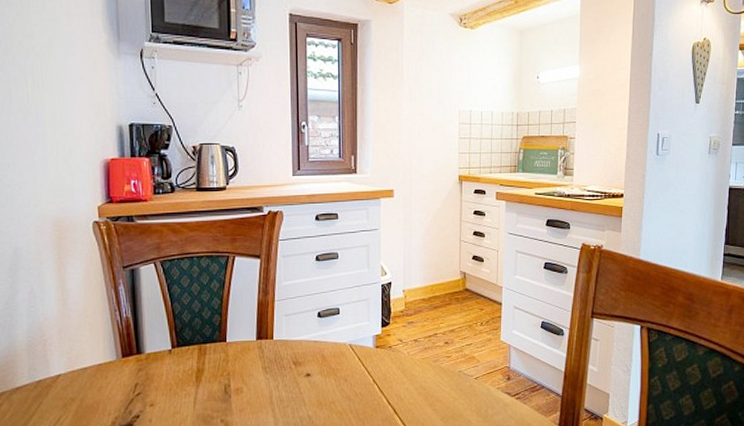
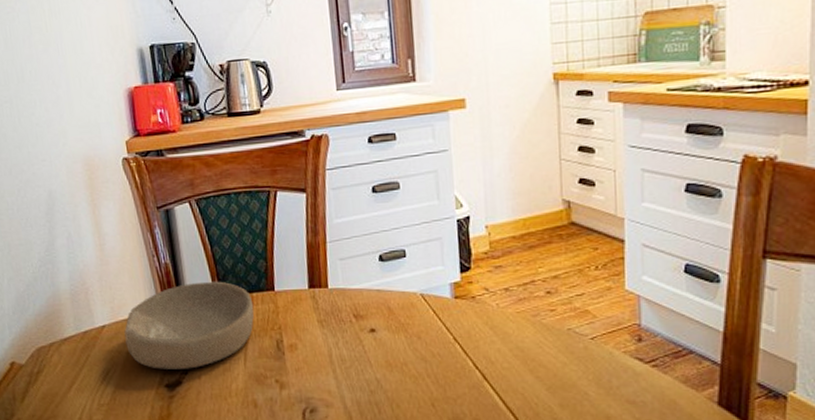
bowl: none [80,333,207,414] -> present [124,281,255,369]

